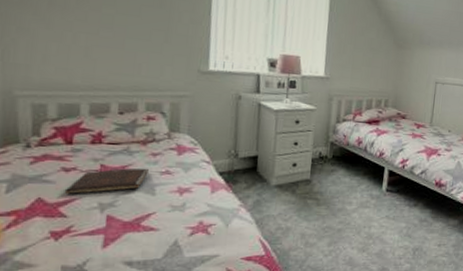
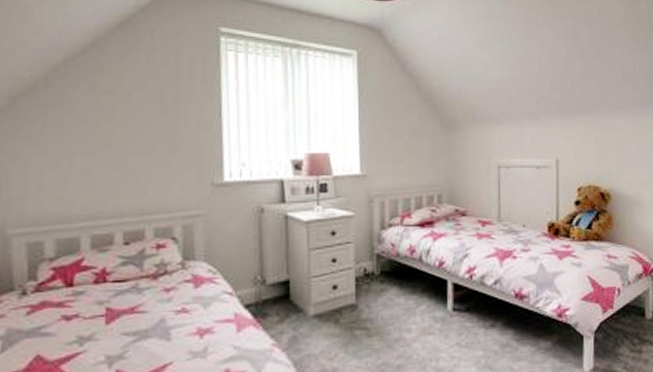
book: present [64,168,149,194] -> none [66,307,162,348]

